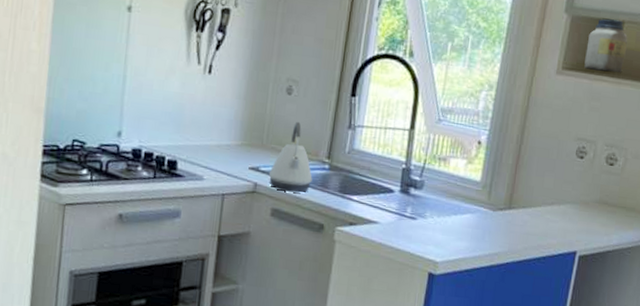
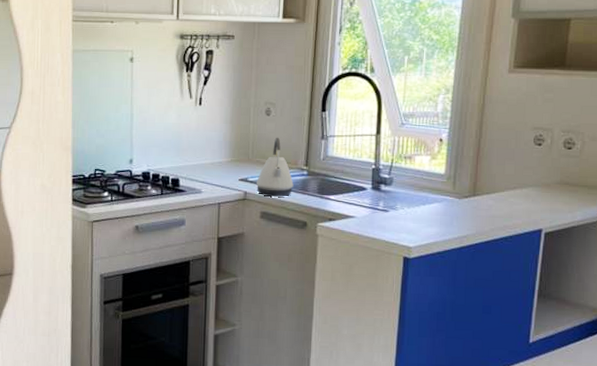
jar: present [584,19,628,73] -> none [535,18,575,66]

